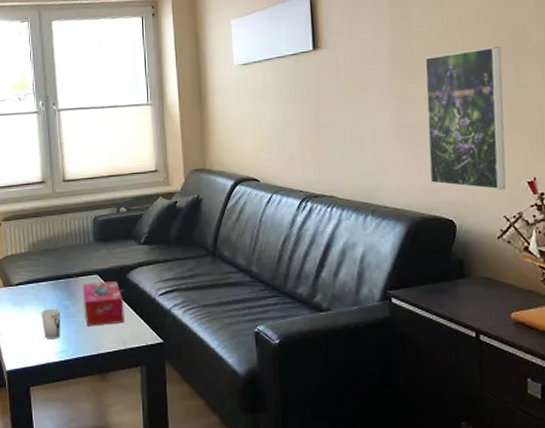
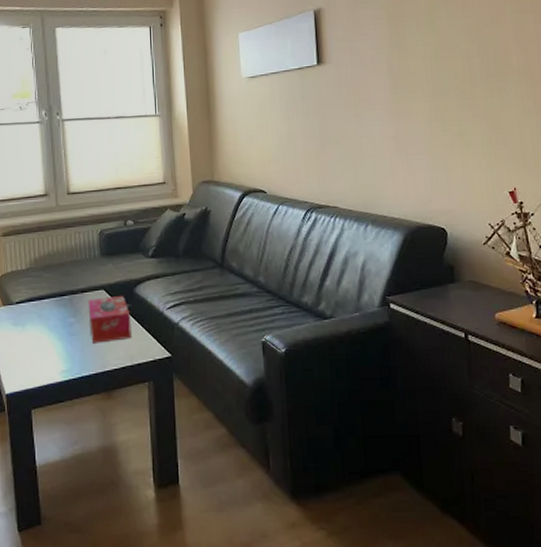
cup: present [41,308,60,339] -> none [43,326,64,359]
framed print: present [424,47,507,190] -> none [419,66,491,200]

